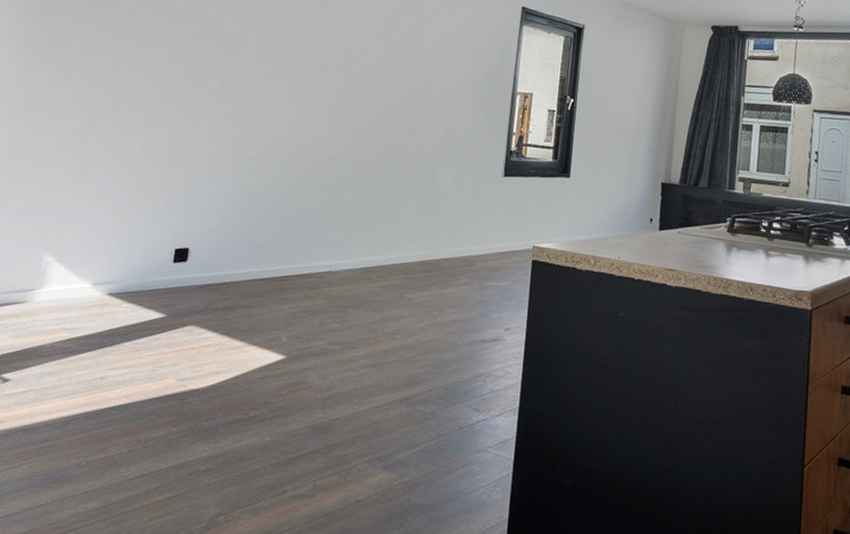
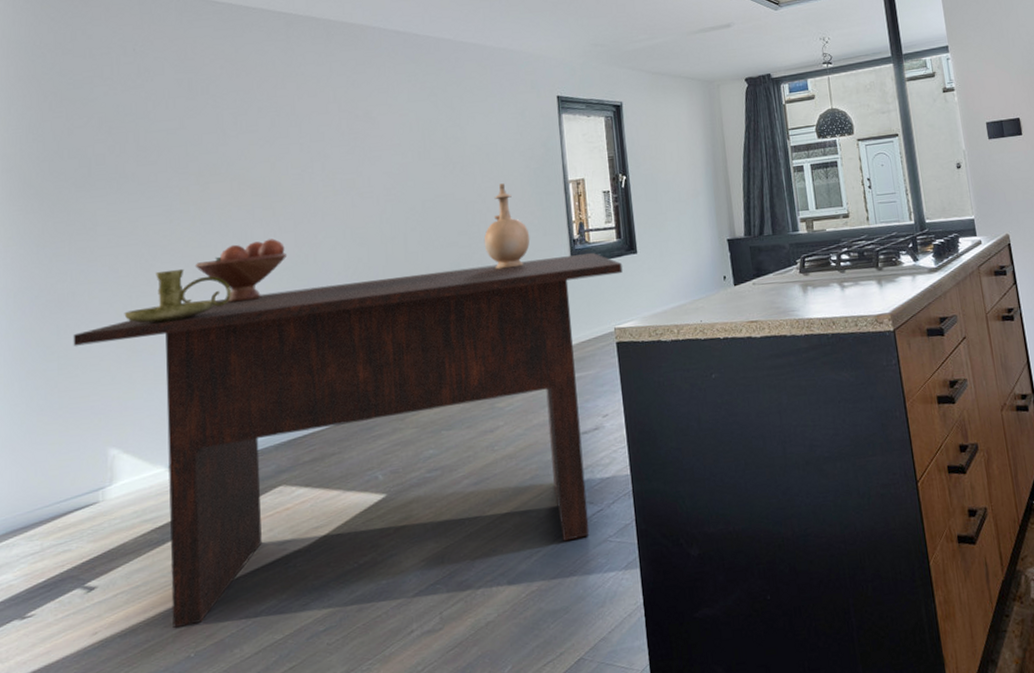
dining table: none [30,136,553,442] -> present [73,253,623,629]
candle holder: none [80,98,182,149] -> present [124,268,232,323]
fruit bowl: none [152,88,239,145] -> present [195,239,288,303]
vase: none [423,81,470,166] -> present [484,183,530,270]

